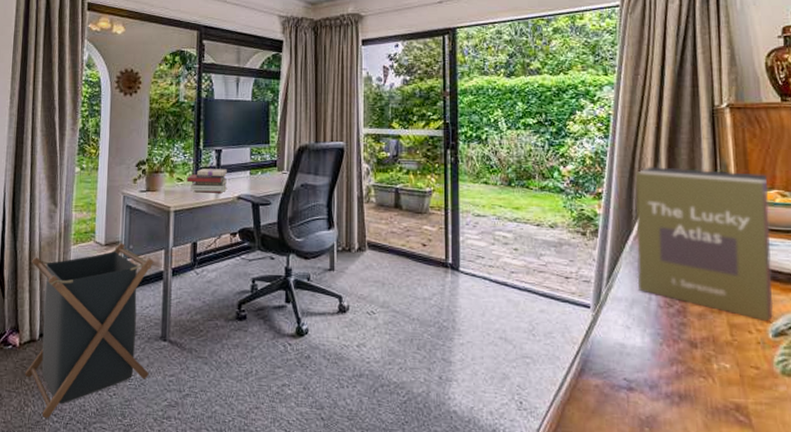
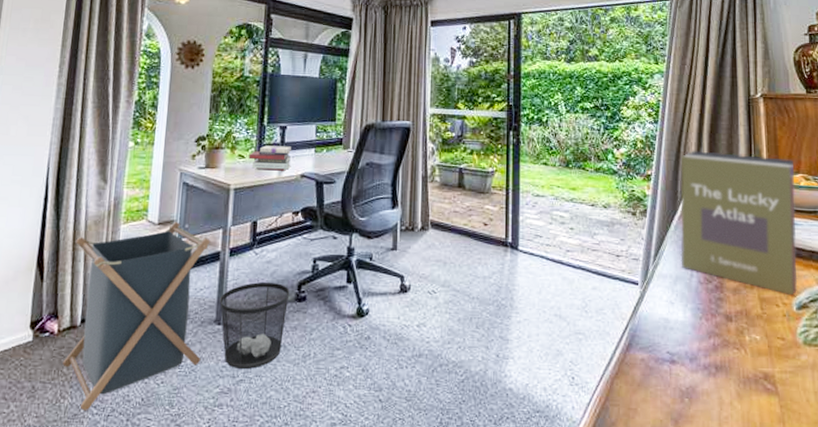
waste bin: none [164,300,231,385] -> present [219,281,290,370]

